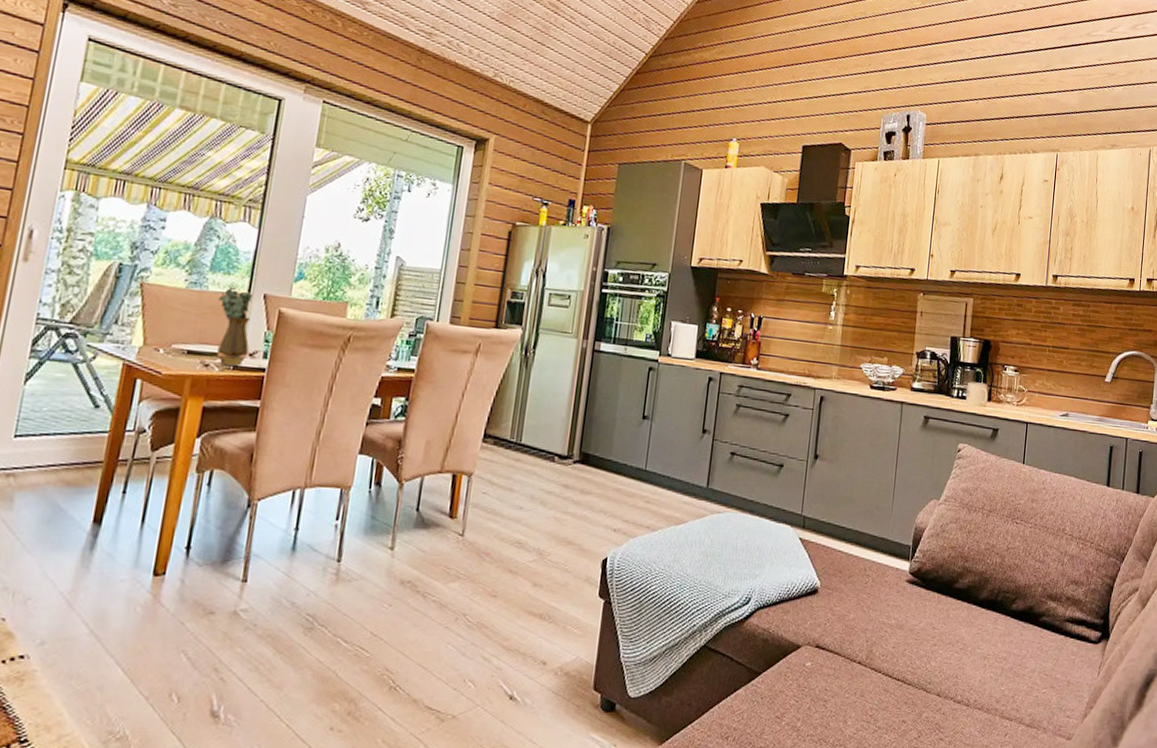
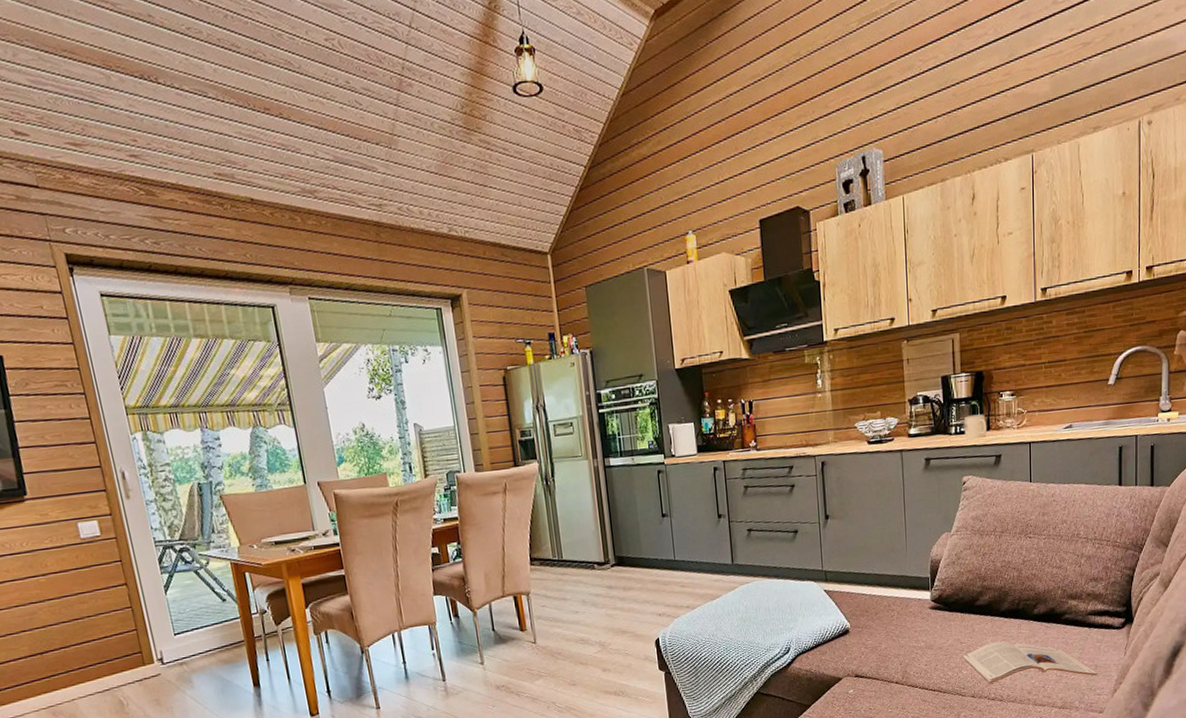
vase: present [217,284,253,366] -> none [283,480,322,547]
magazine: none [933,634,1070,694] -> present [962,641,1098,685]

